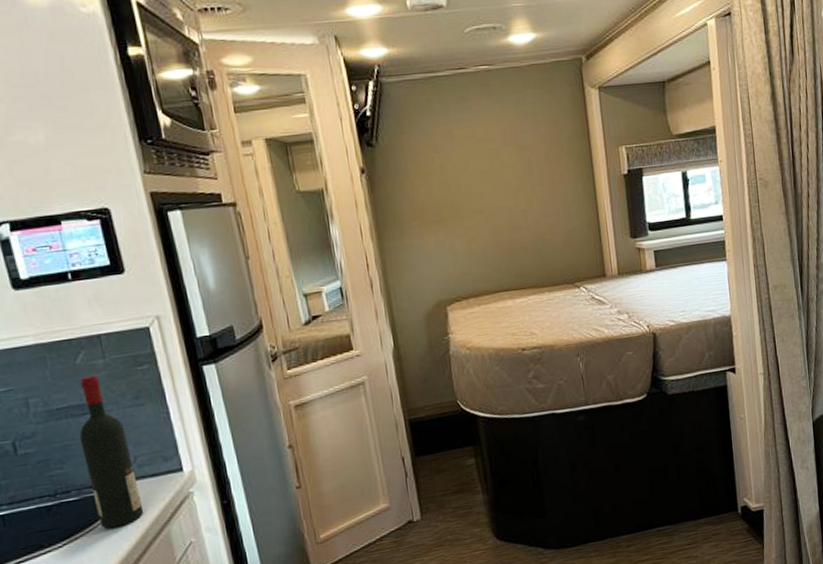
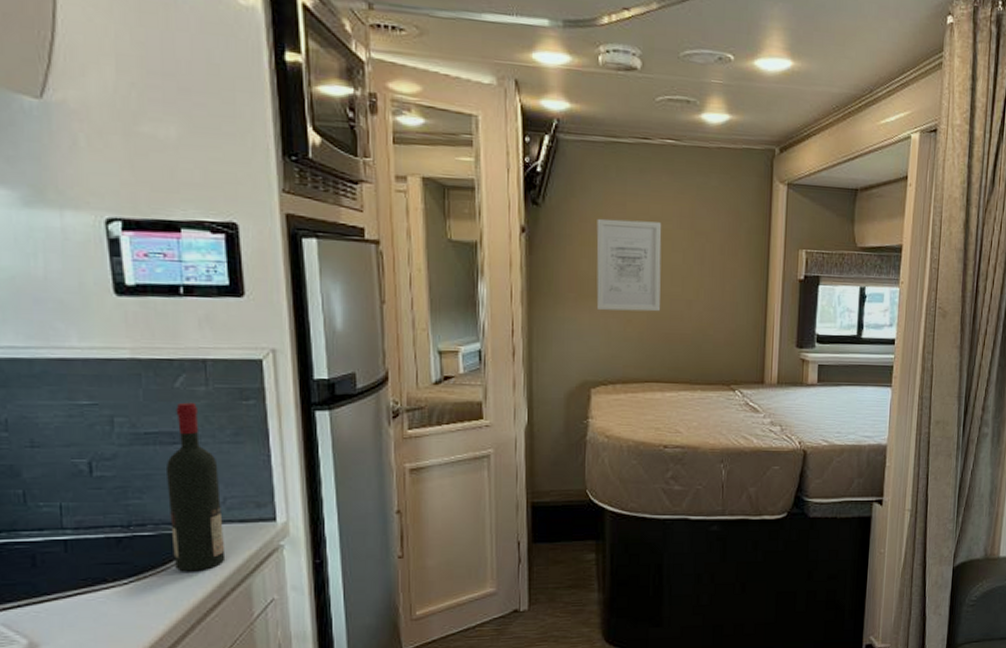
wall art: none [428,143,500,233] -> present [596,218,662,312]

